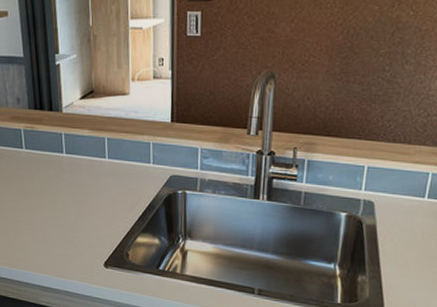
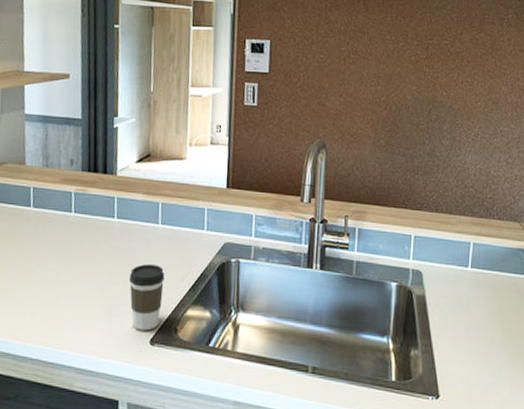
coffee cup: none [82,195,114,255] -> present [129,263,165,331]

